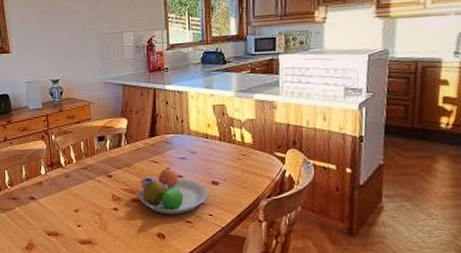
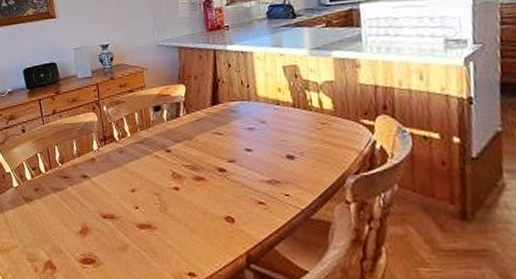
fruit bowl: present [138,166,208,214] -> none [202,139,283,194]

